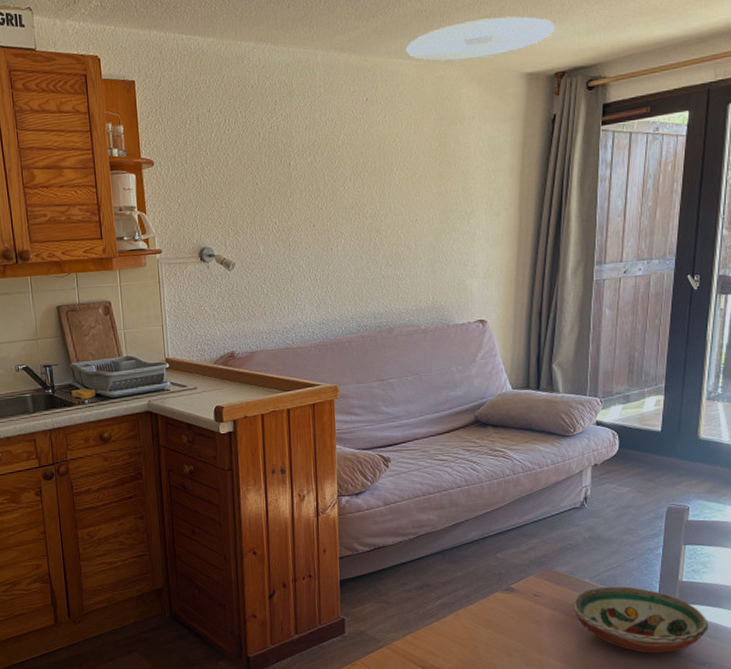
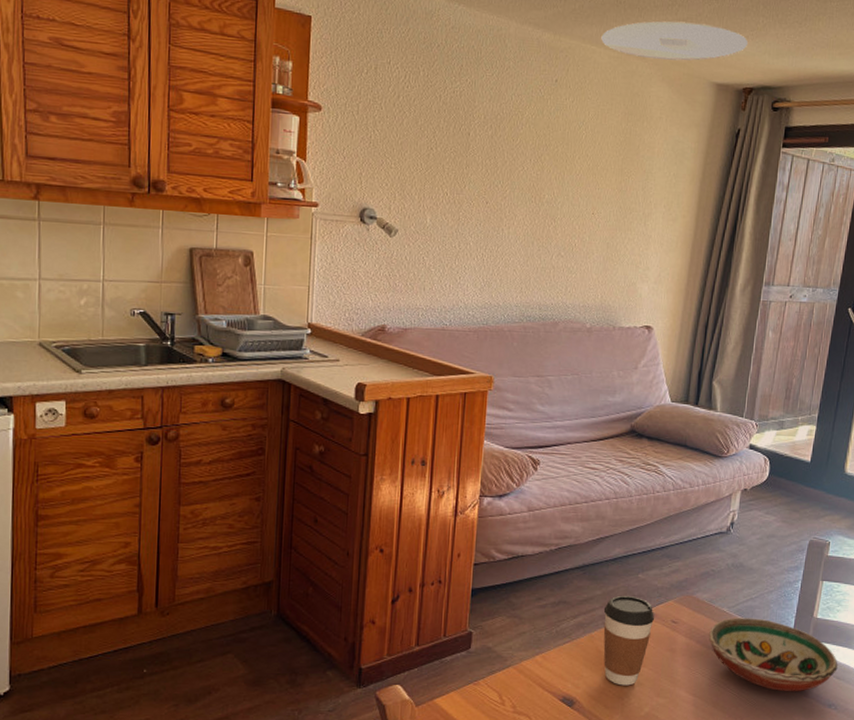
coffee cup: none [466,574,517,658] -> present [603,595,655,686]

